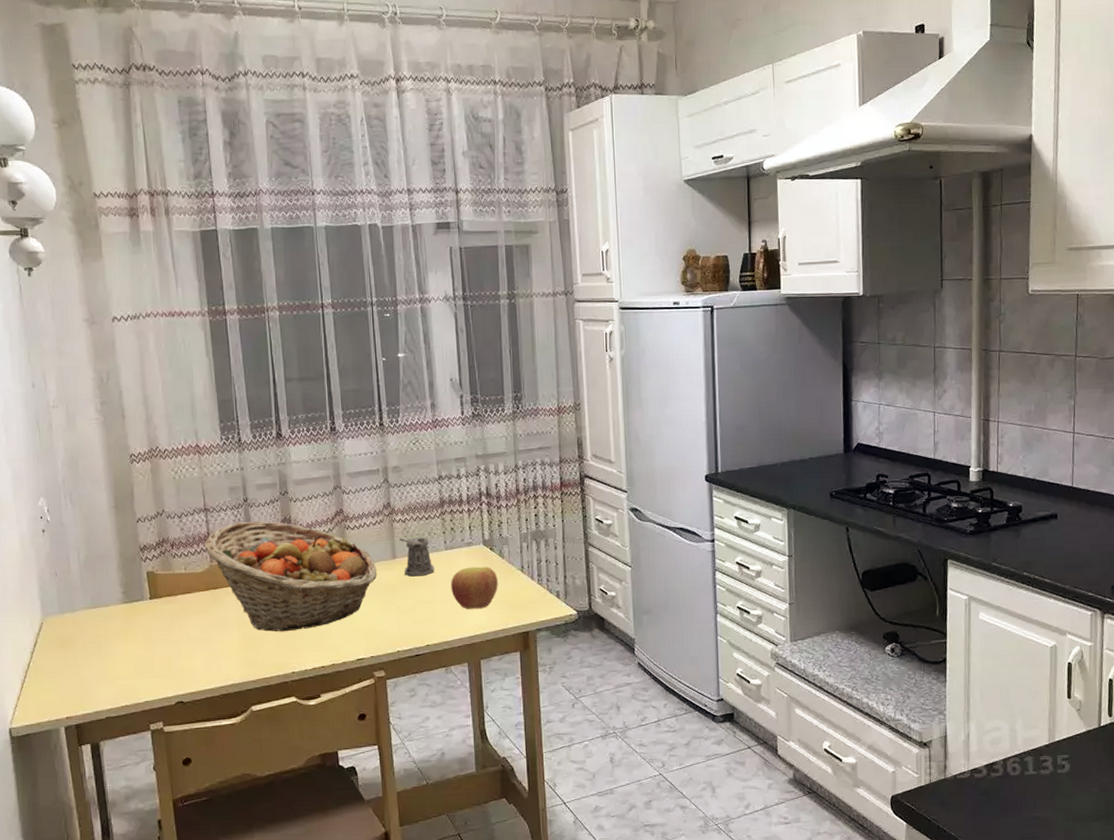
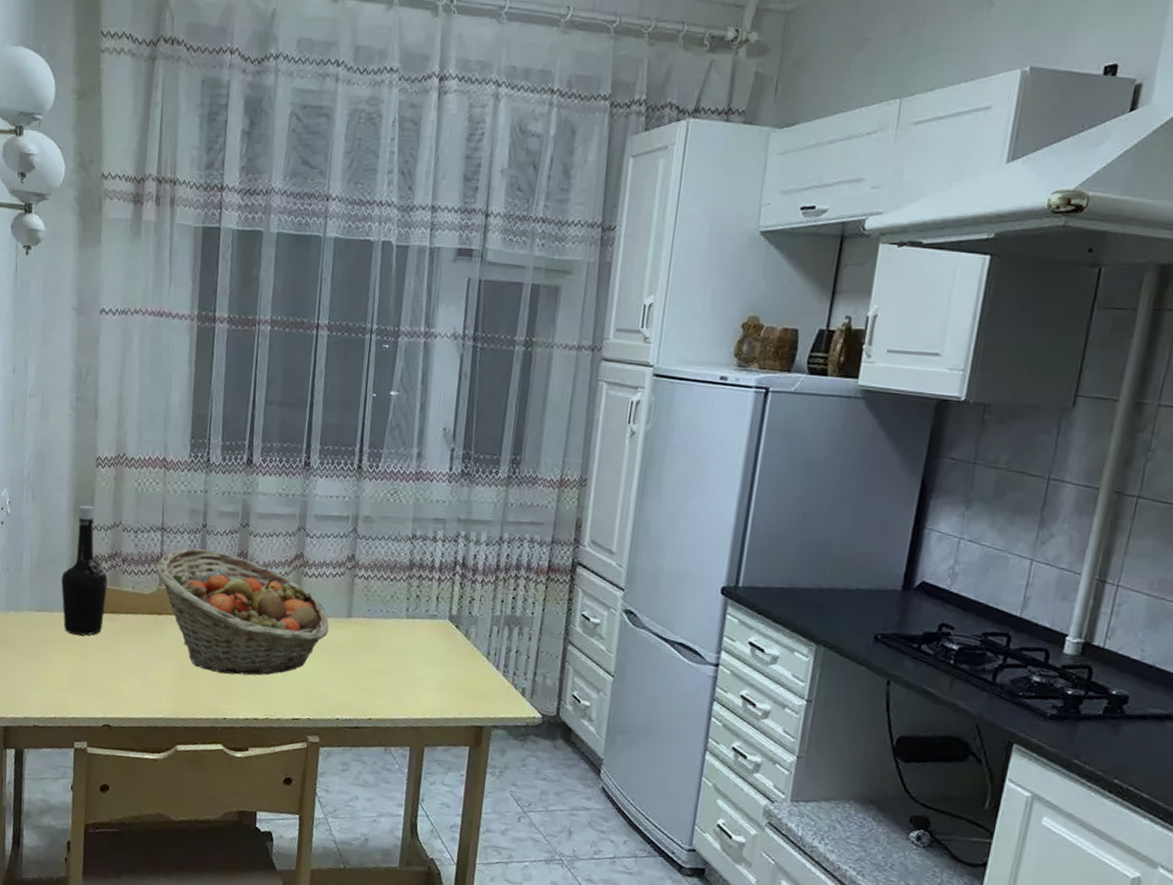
bottle: none [112,500,161,624] -> present [61,505,108,636]
pepper shaker: present [399,536,435,577] -> none [358,597,392,643]
apple: present [451,566,498,609] -> none [405,642,459,691]

